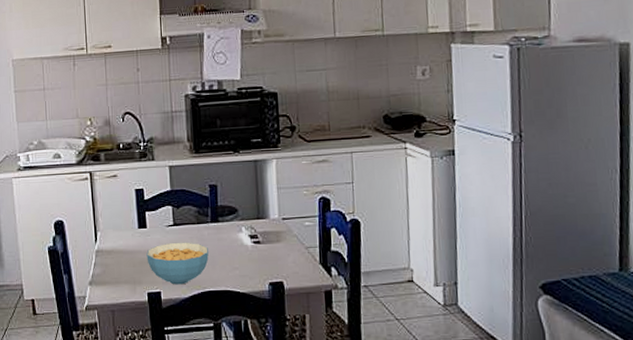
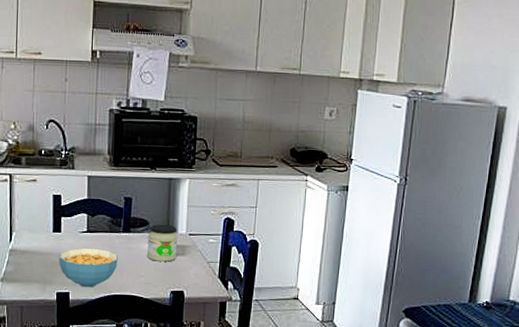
jar: none [238,210,272,251] -> present [147,224,178,262]

